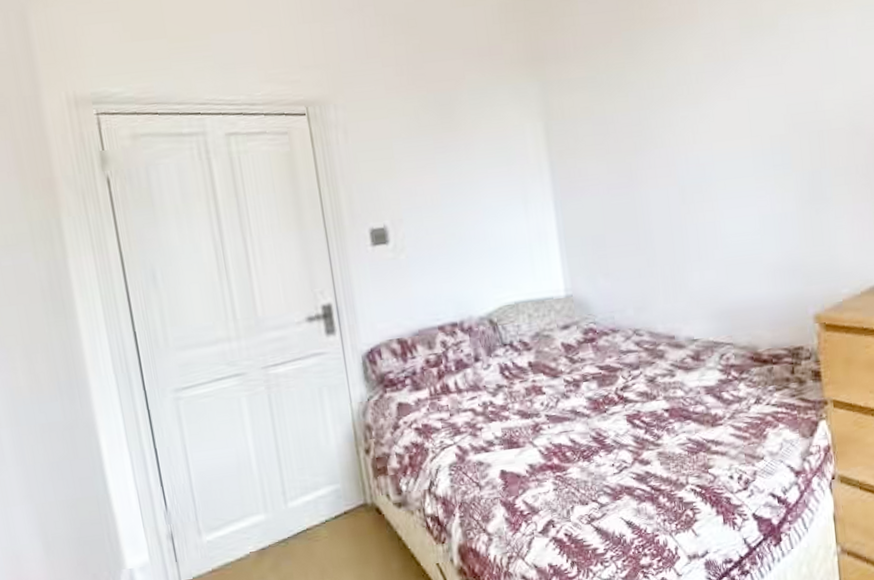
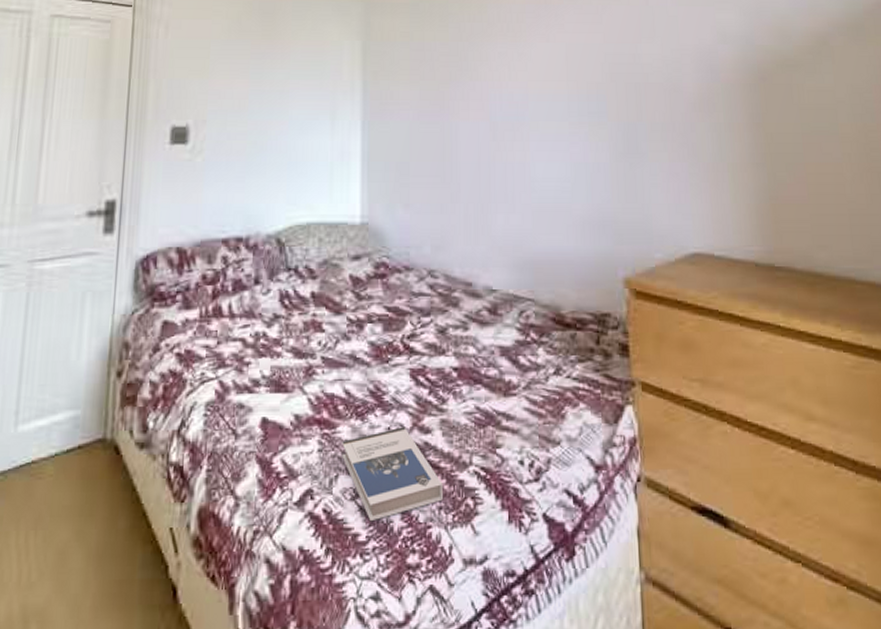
hardback book: none [573,462,666,538] -> present [342,427,443,522]

